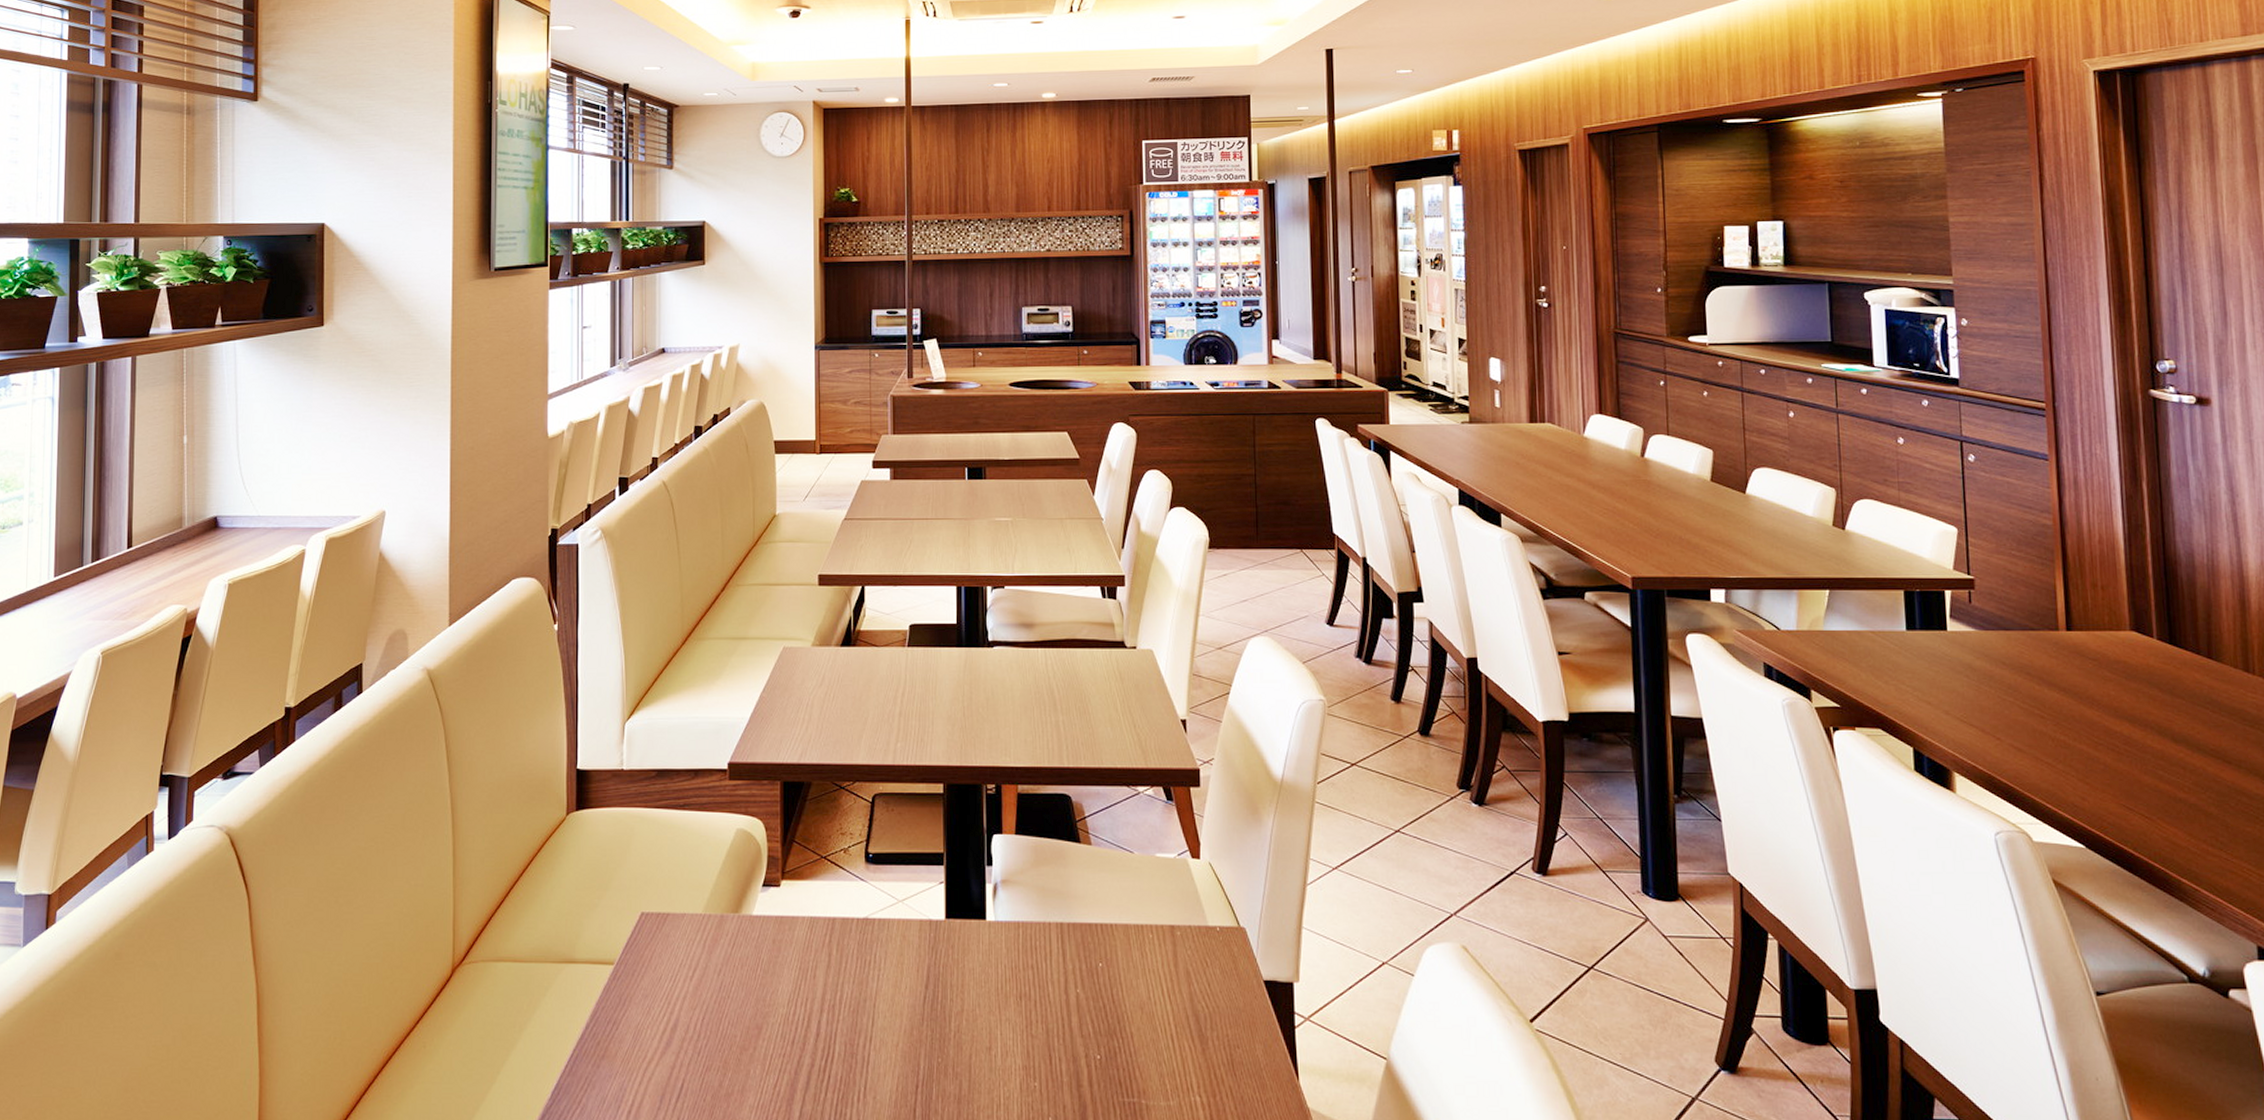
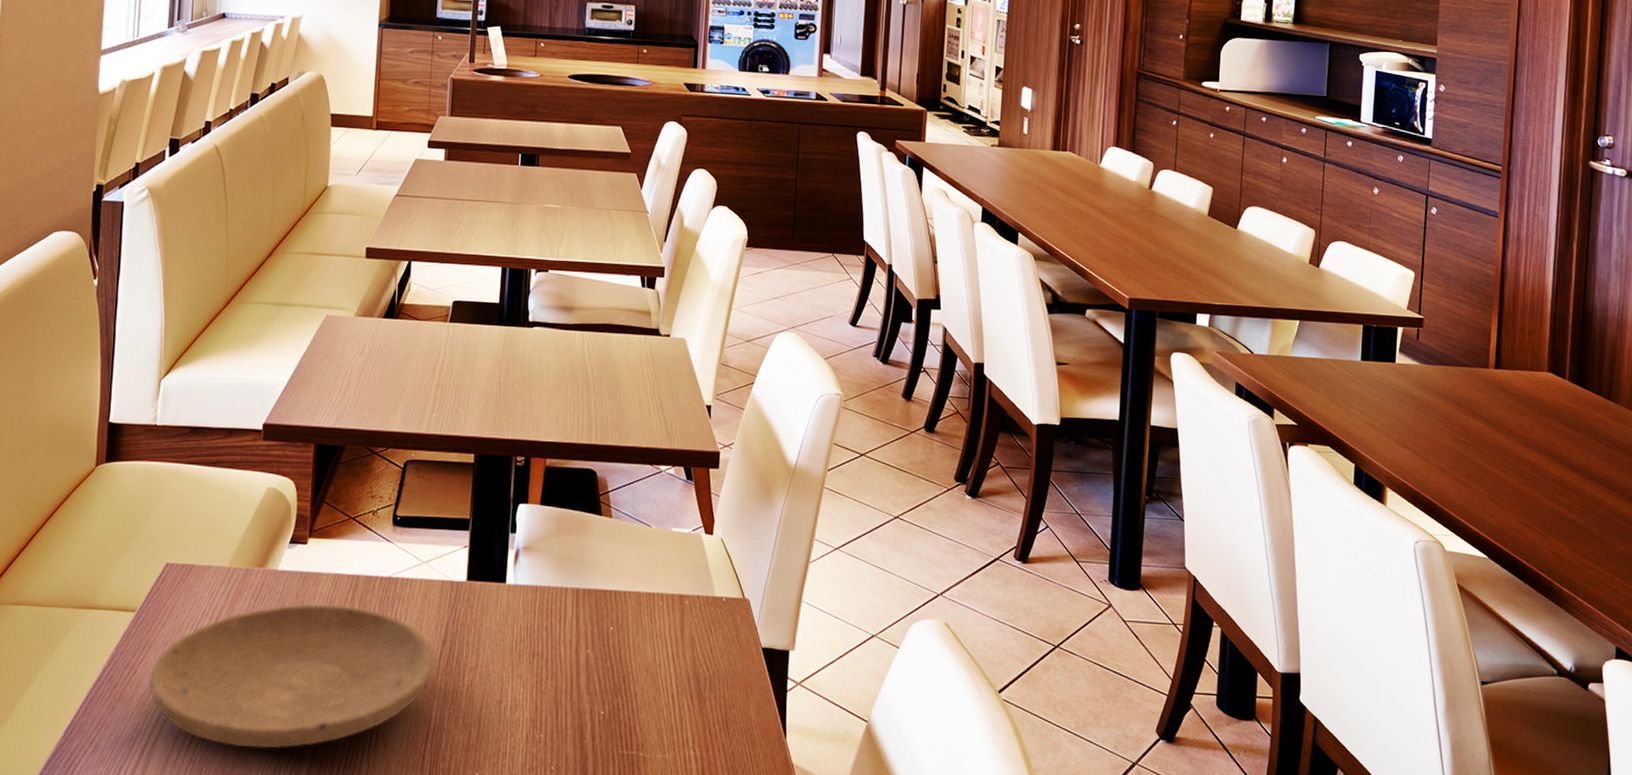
plate: none [632,949,919,1105] -> present [149,603,435,749]

